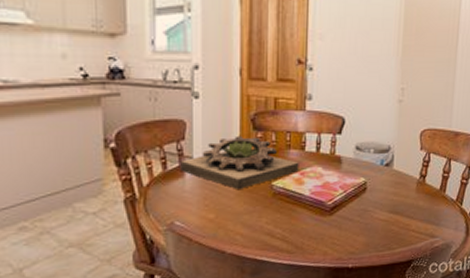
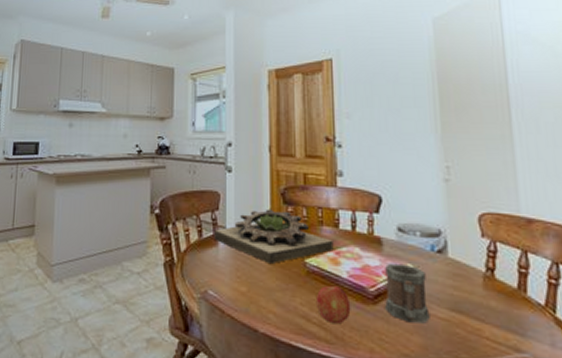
fruit: none [281,203,311,237] -> present [317,285,351,325]
mug: none [339,178,374,227] -> present [385,263,430,324]

